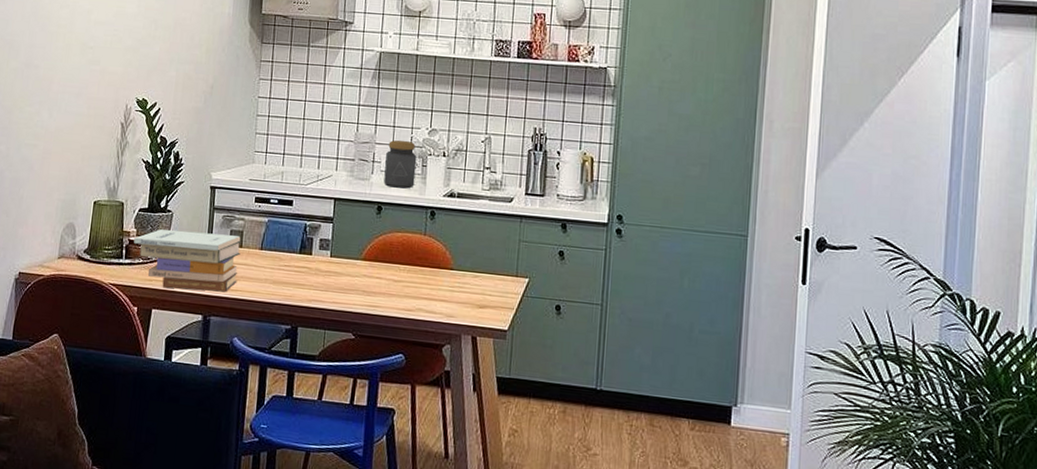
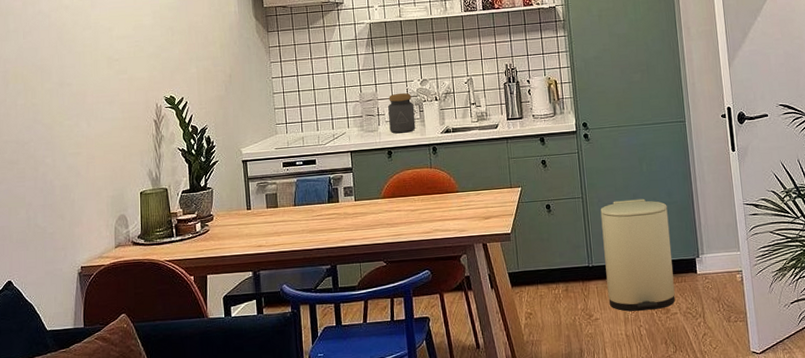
books: present [134,229,242,292] -> none [181,198,278,254]
pedal bin: none [613,316,707,459] -> present [600,198,676,311]

